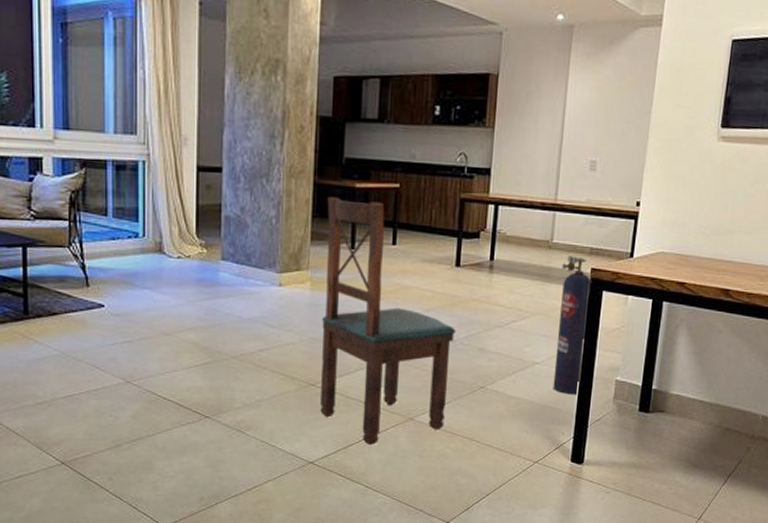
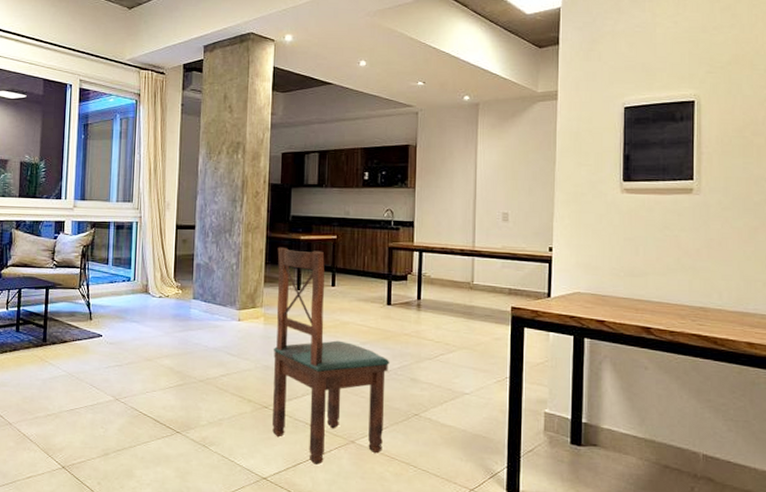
gas cylinder: present [553,256,593,394] -> none [483,296,514,425]

